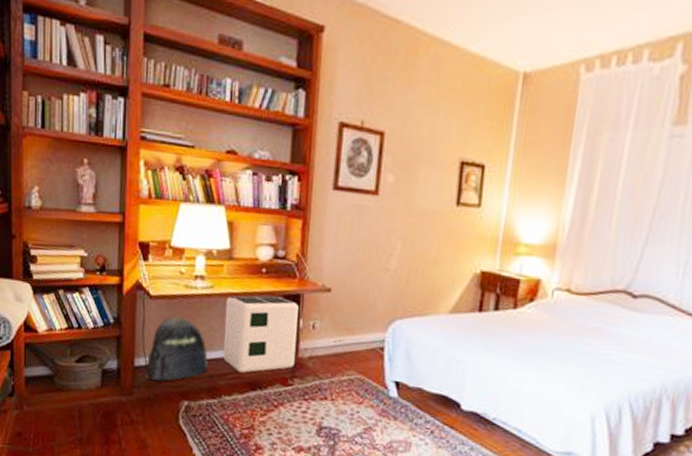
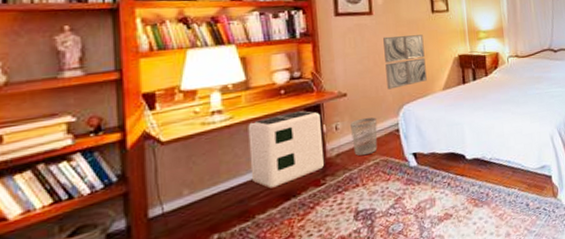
backpack: present [144,316,208,381] -> none [162,154,236,227]
wastebasket: none [328,322,360,367] -> present [349,117,378,156]
wall art: none [379,227,438,297] -> present [383,34,427,90]

